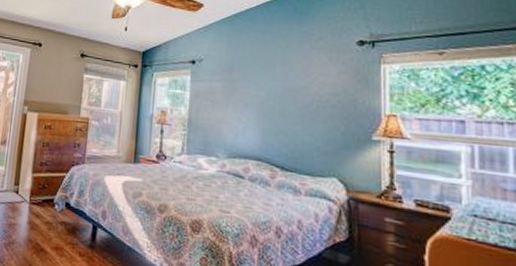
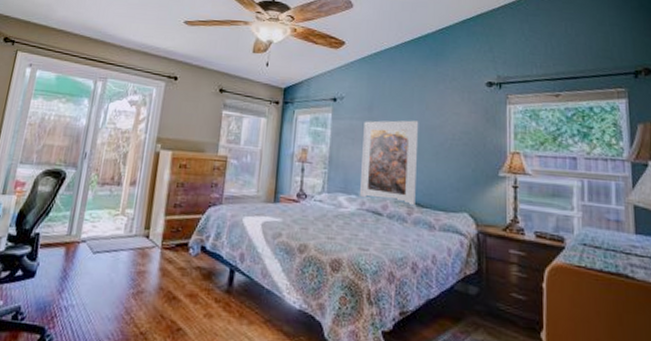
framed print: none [220,81,282,171] -> present [360,120,419,207]

